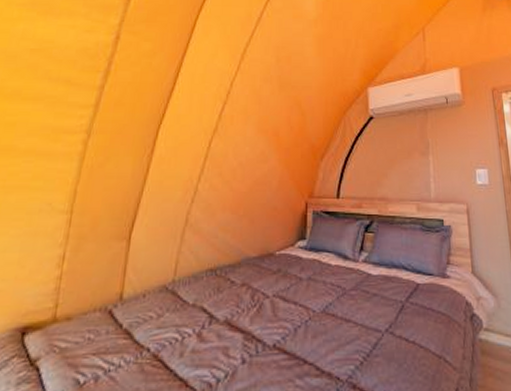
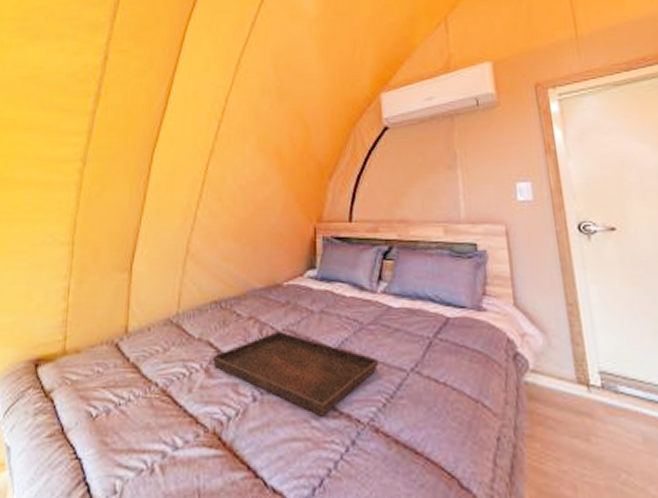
serving tray: none [204,297,358,376] -> present [211,331,379,417]

